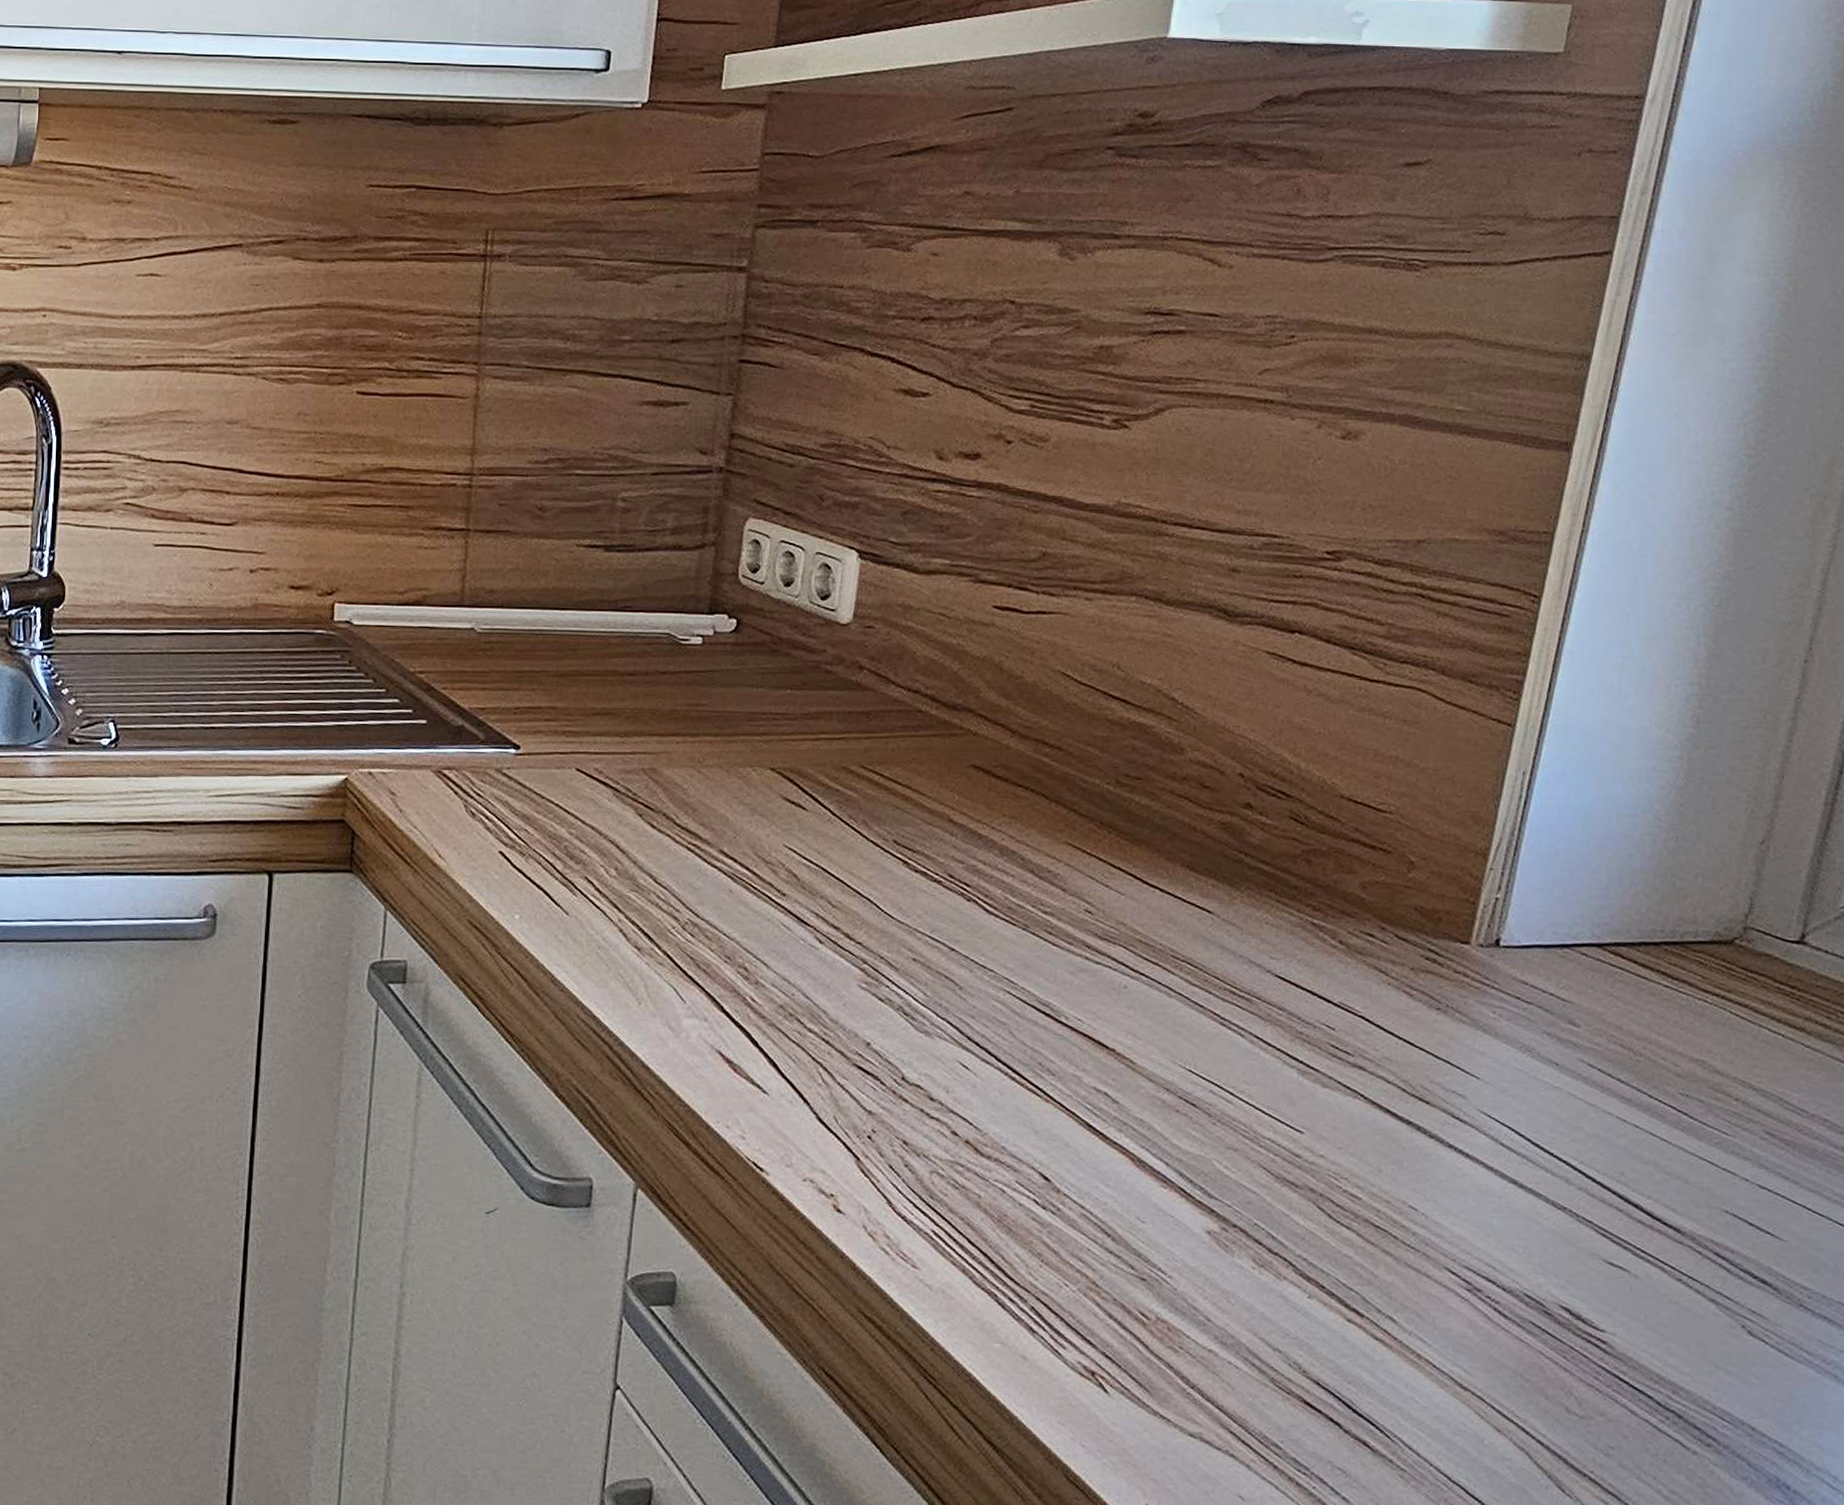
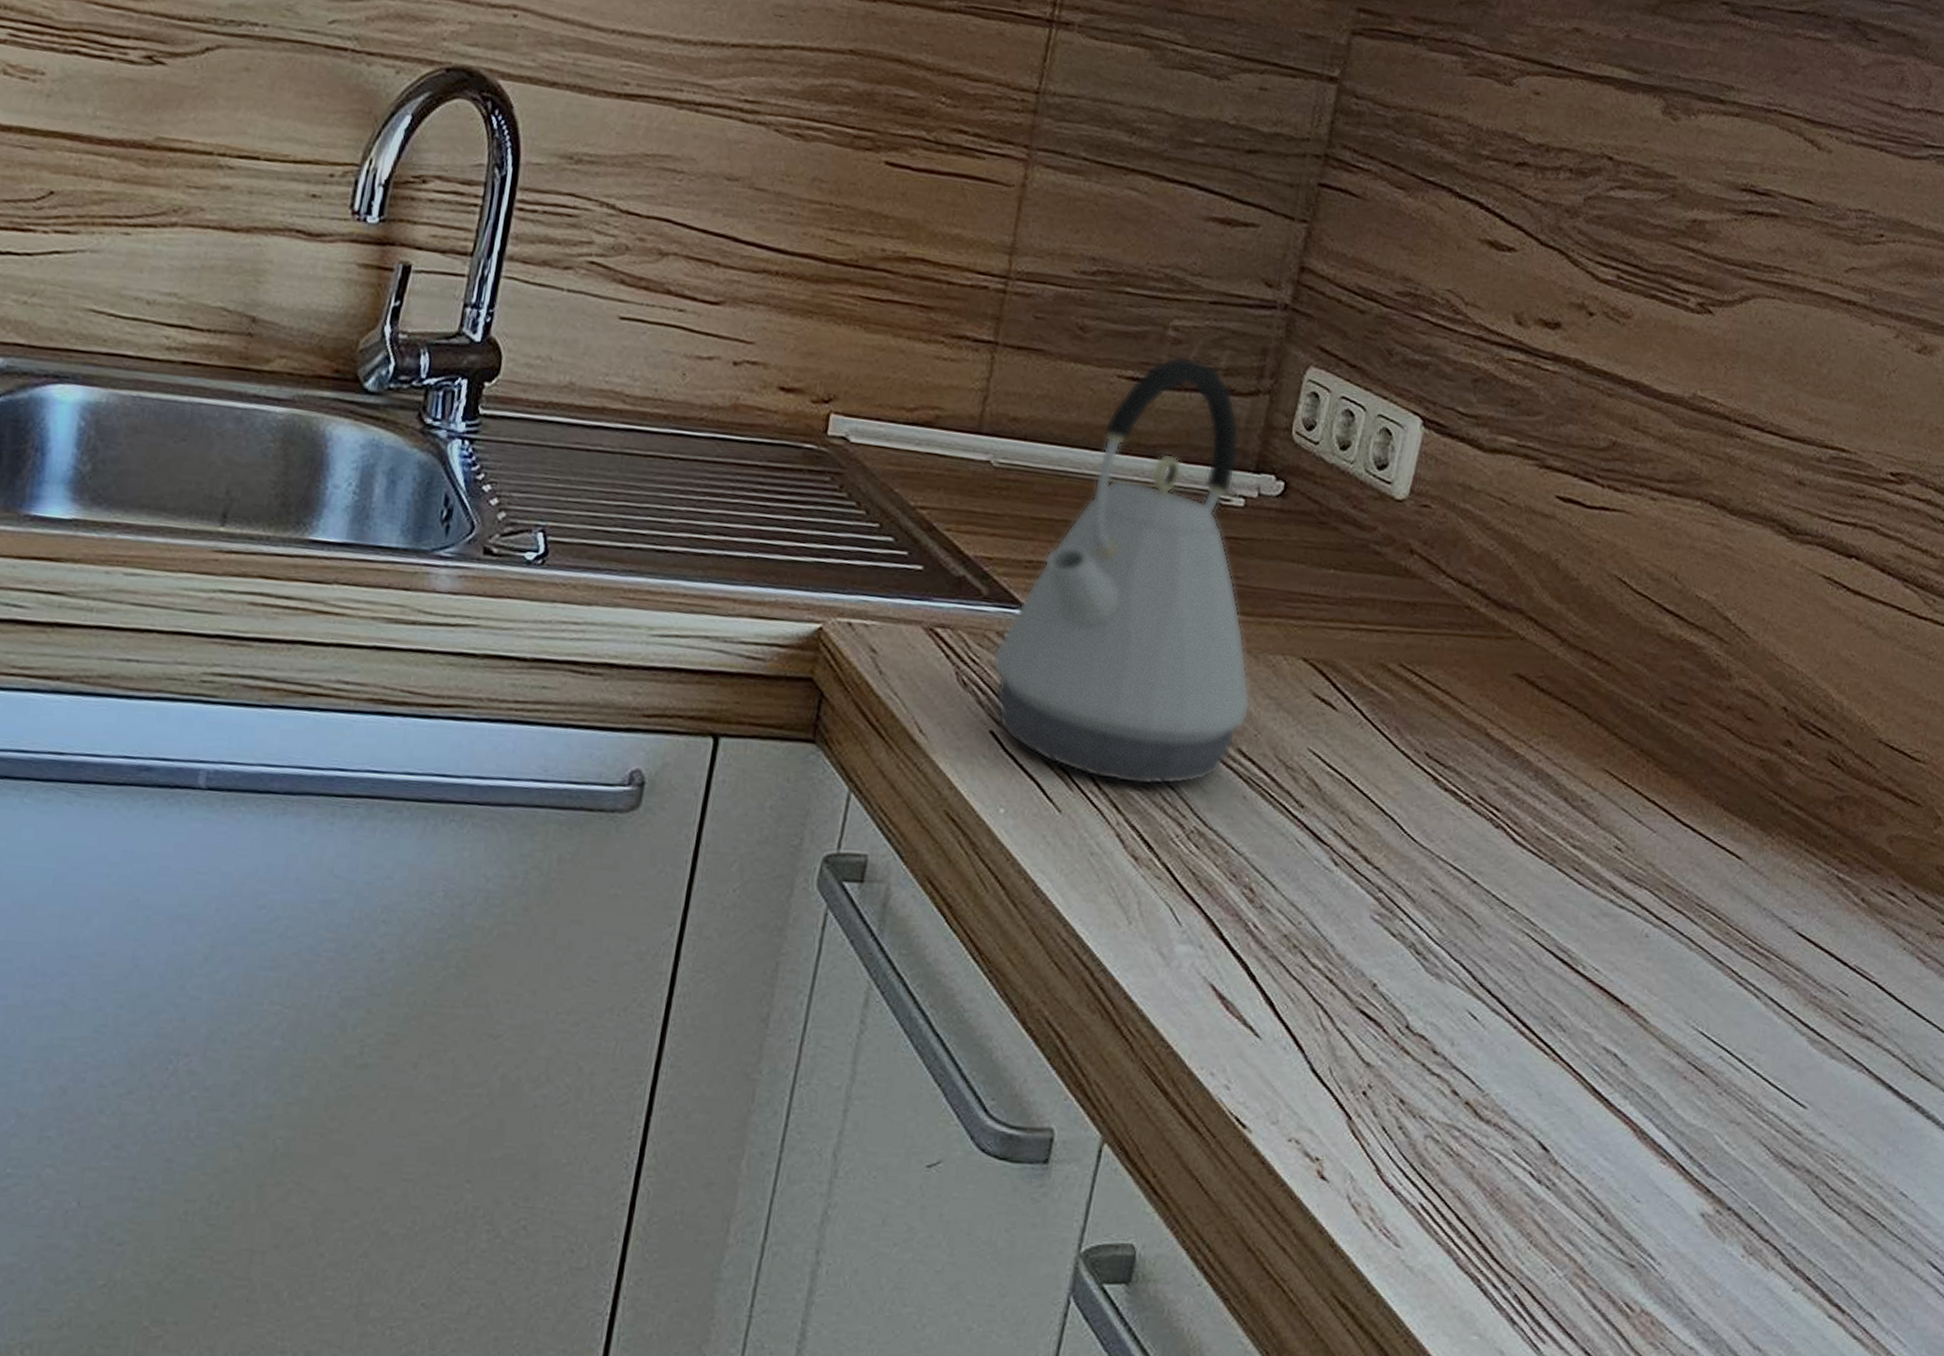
kettle: none [494,522,728,887] -> present [992,355,1252,786]

